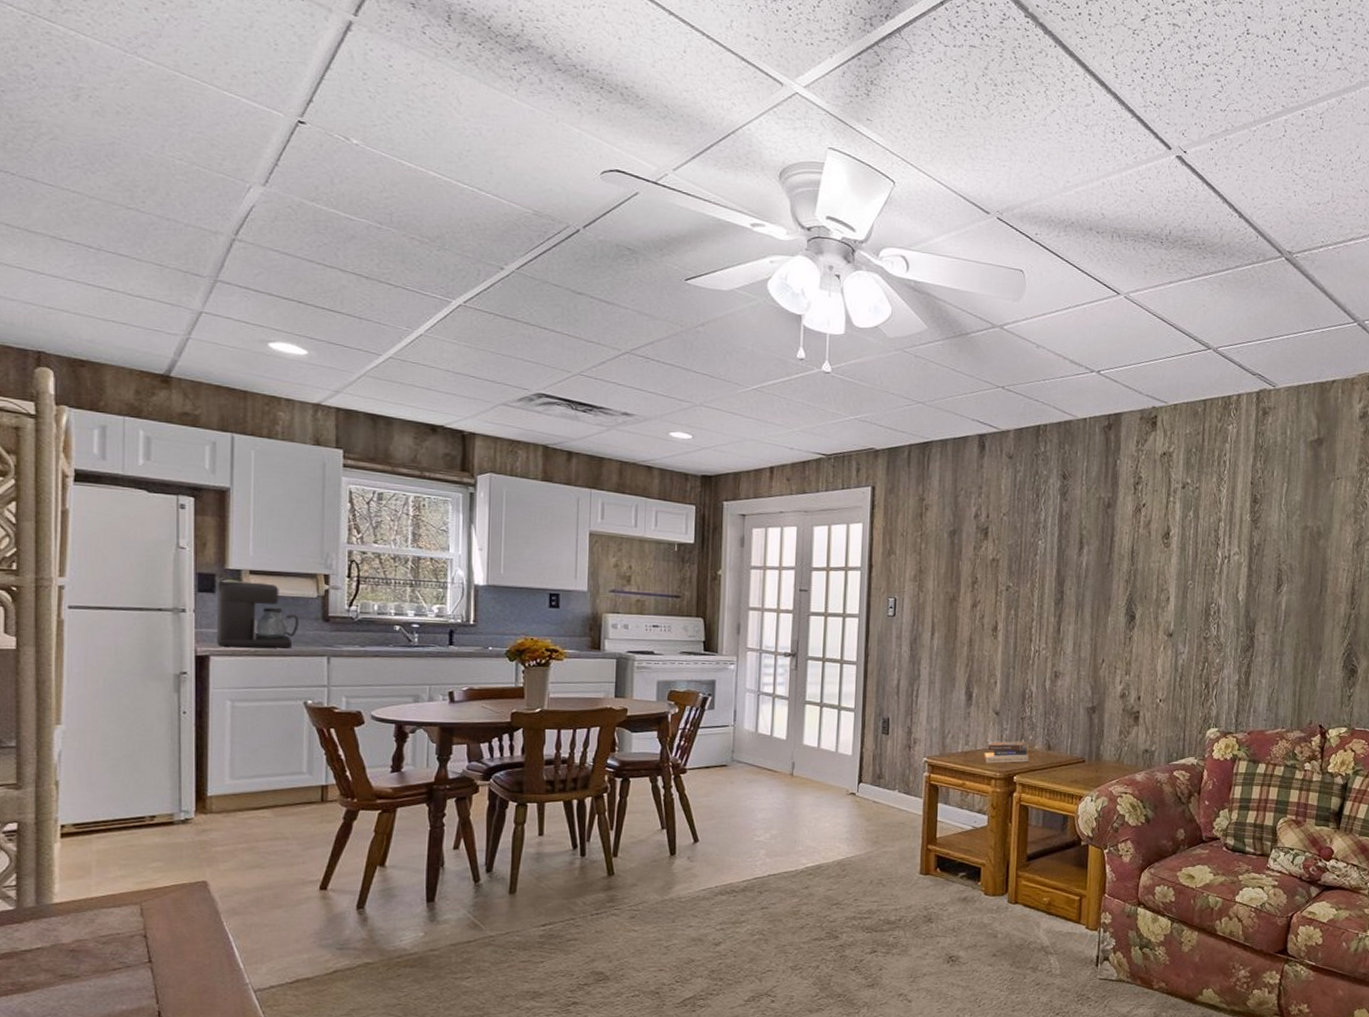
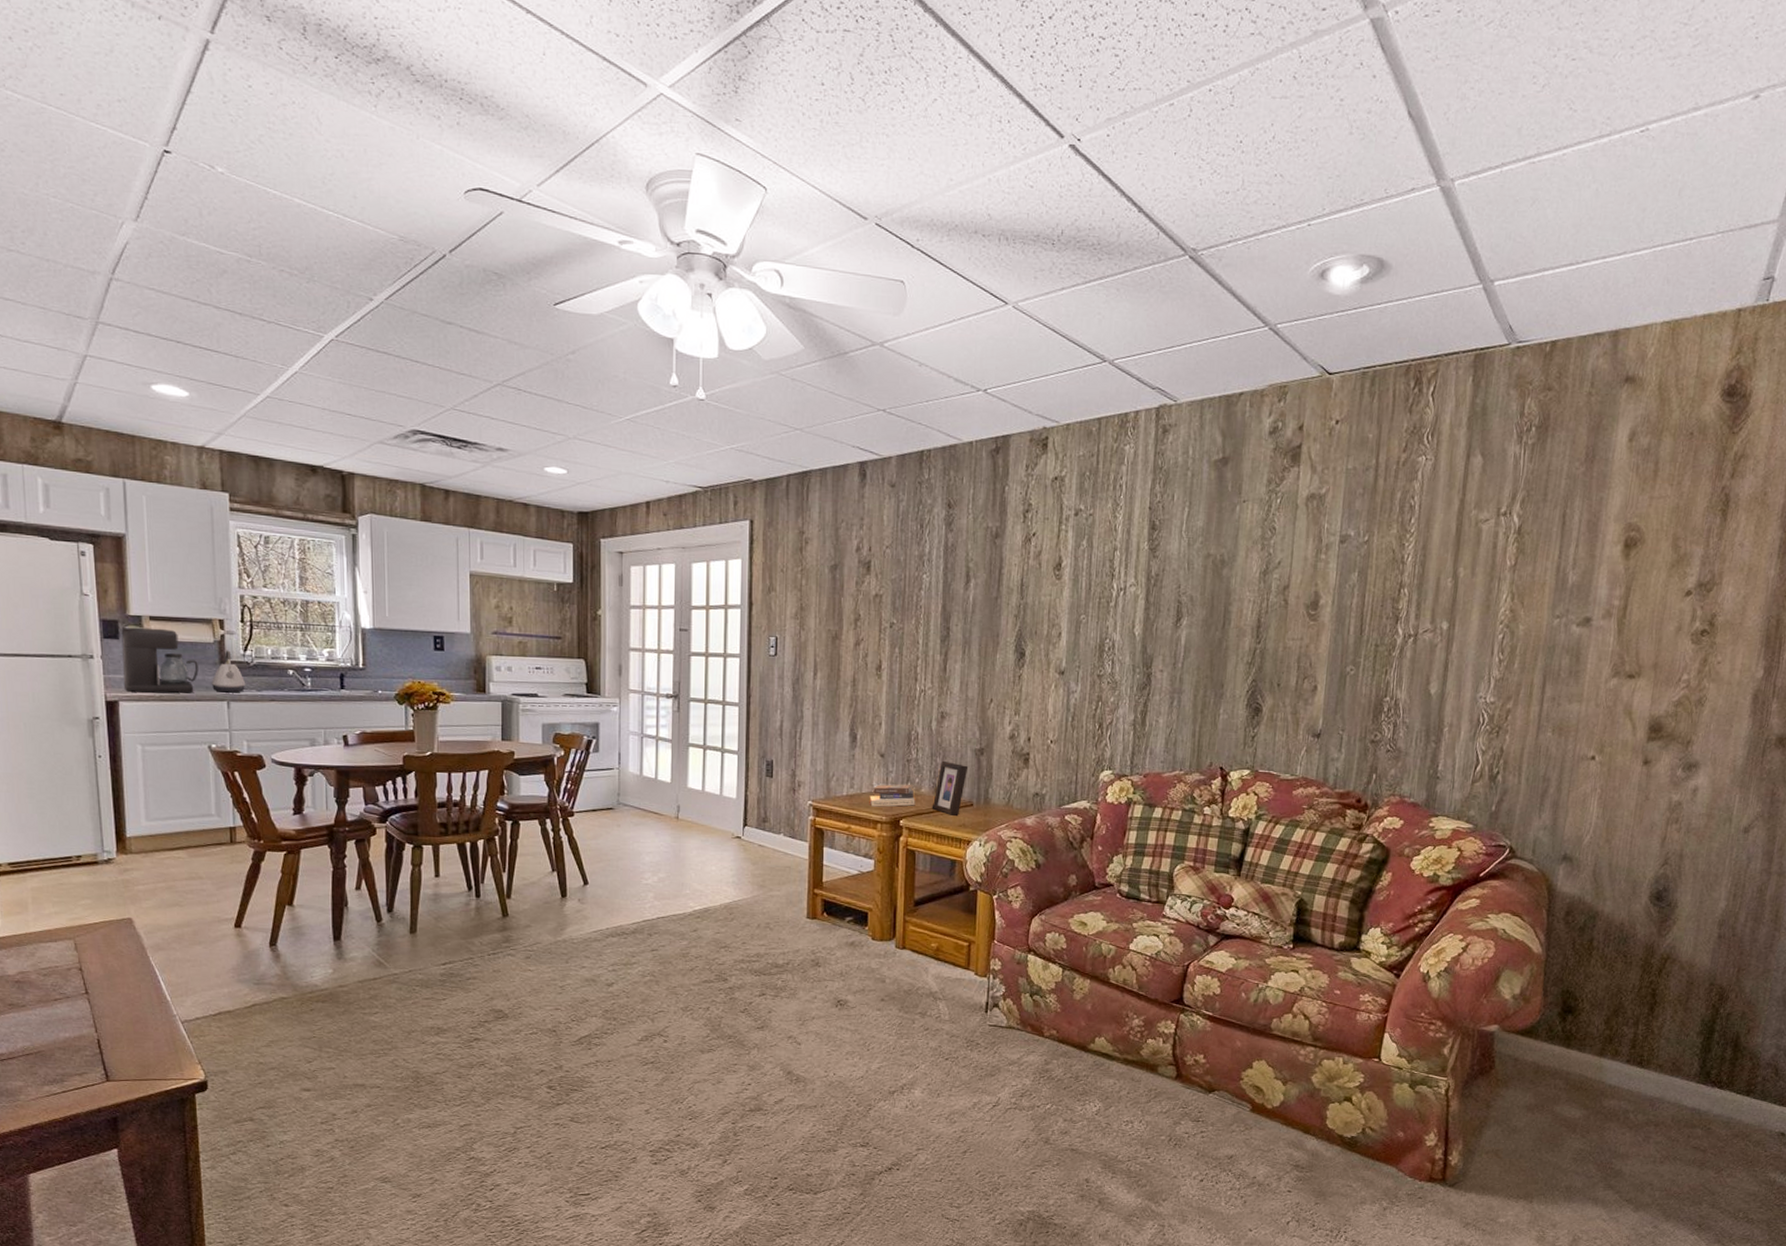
kettle: none [311,605,349,649] -> present [211,650,246,693]
picture frame: none [1045,718,1081,773] -> present [931,760,969,817]

